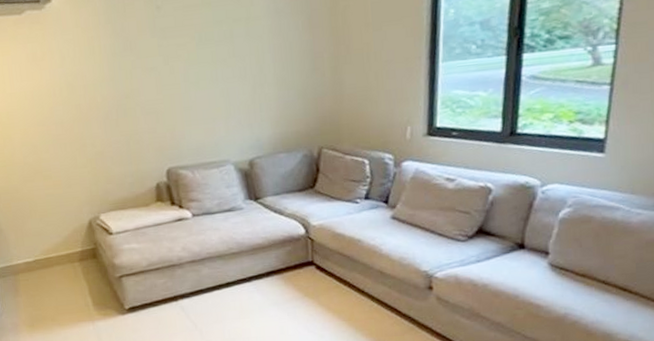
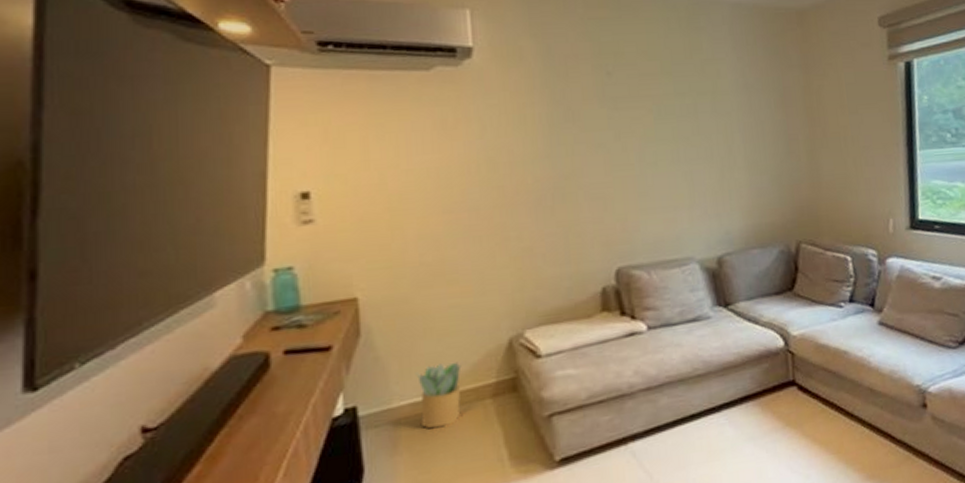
potted plant: none [26,235,58,281] -> present [415,361,462,429]

